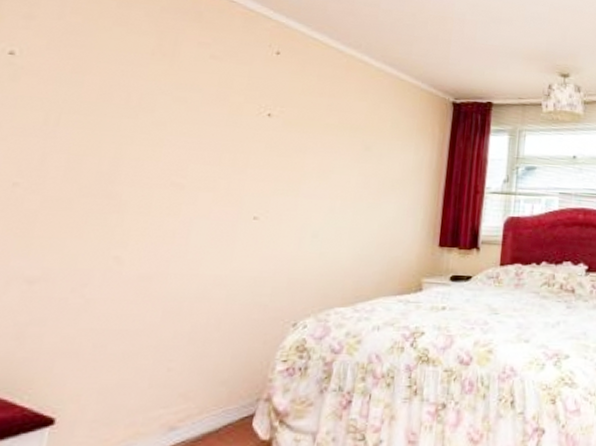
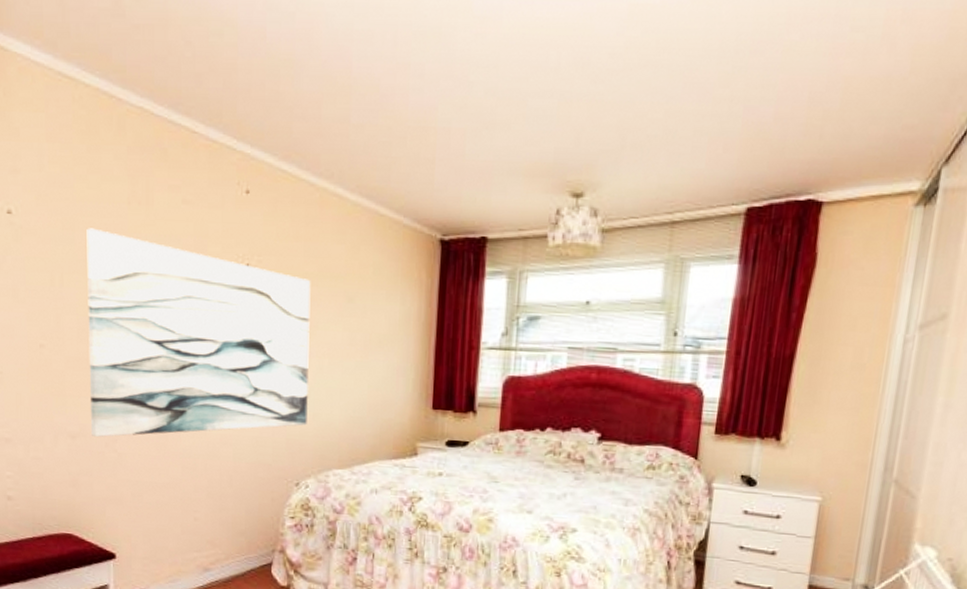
wall art: none [56,73,331,281] -> present [86,228,311,437]

